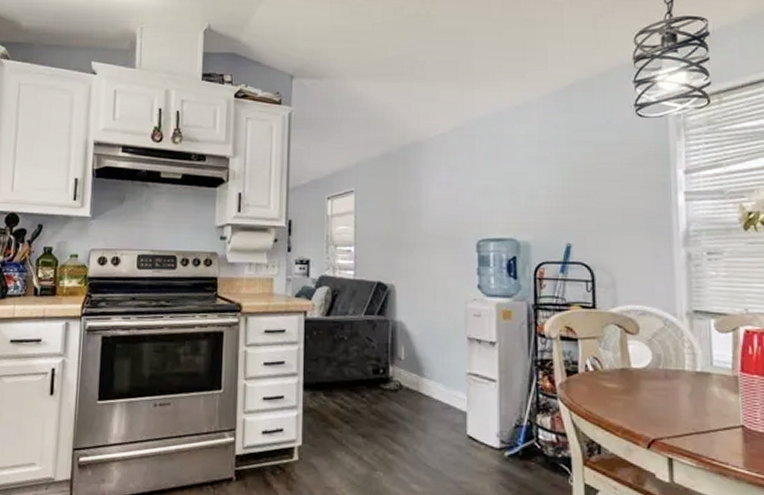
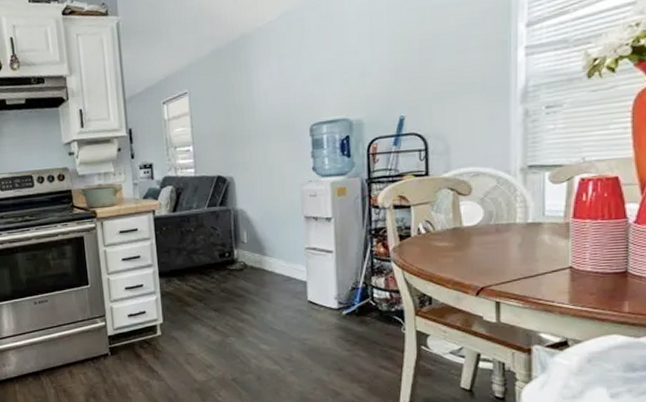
saucepan: none [224,274,274,302] -> present [78,183,123,209]

